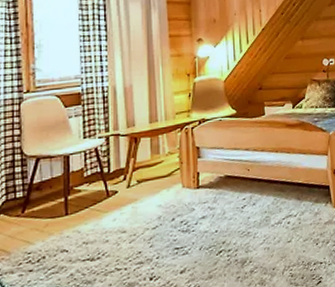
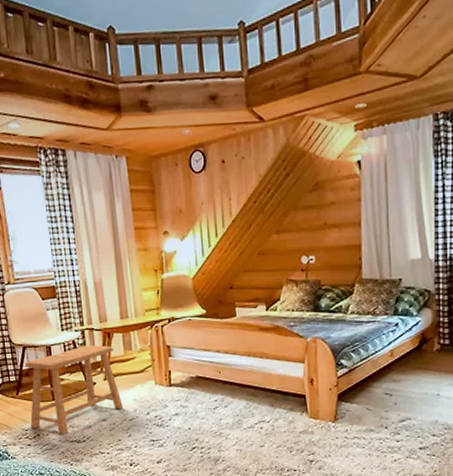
stool: none [36,151,146,254] -> present [25,345,123,435]

